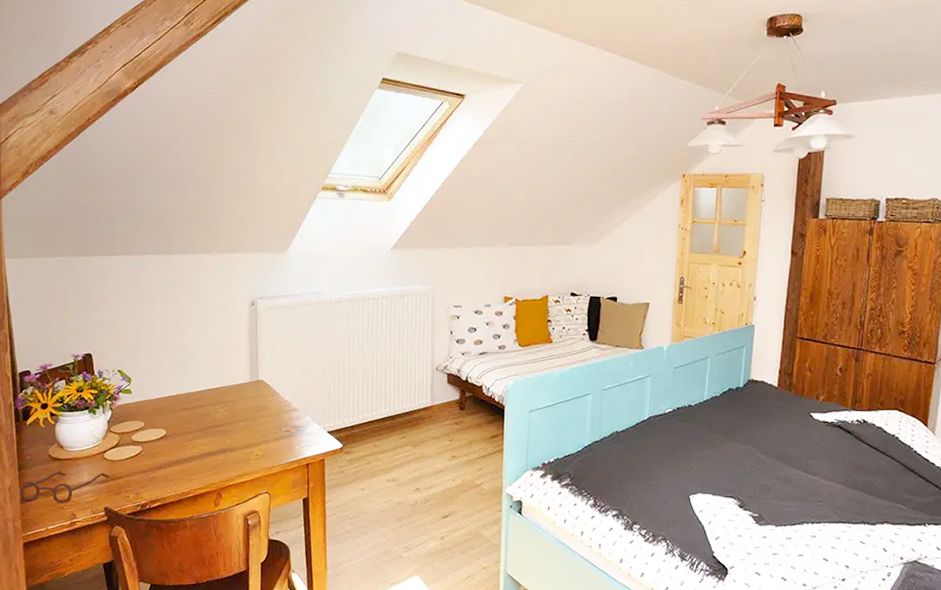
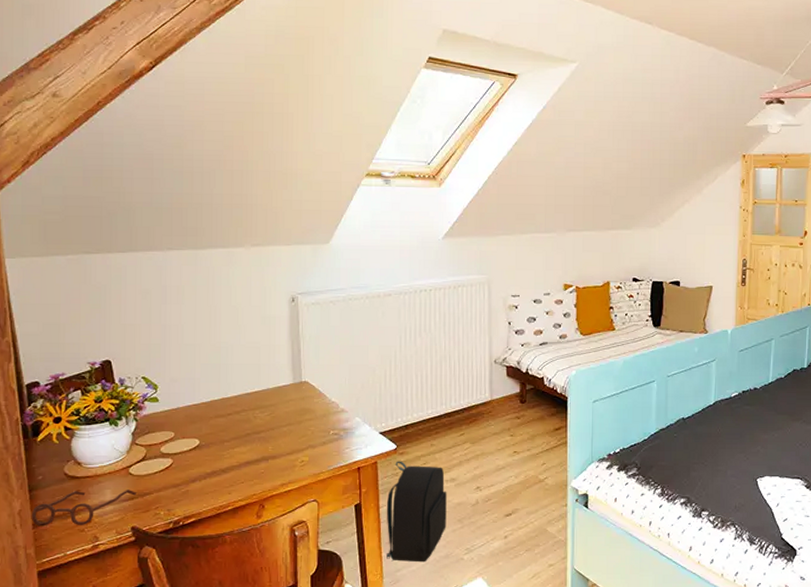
backpack: none [330,459,388,557] -> present [386,461,447,563]

